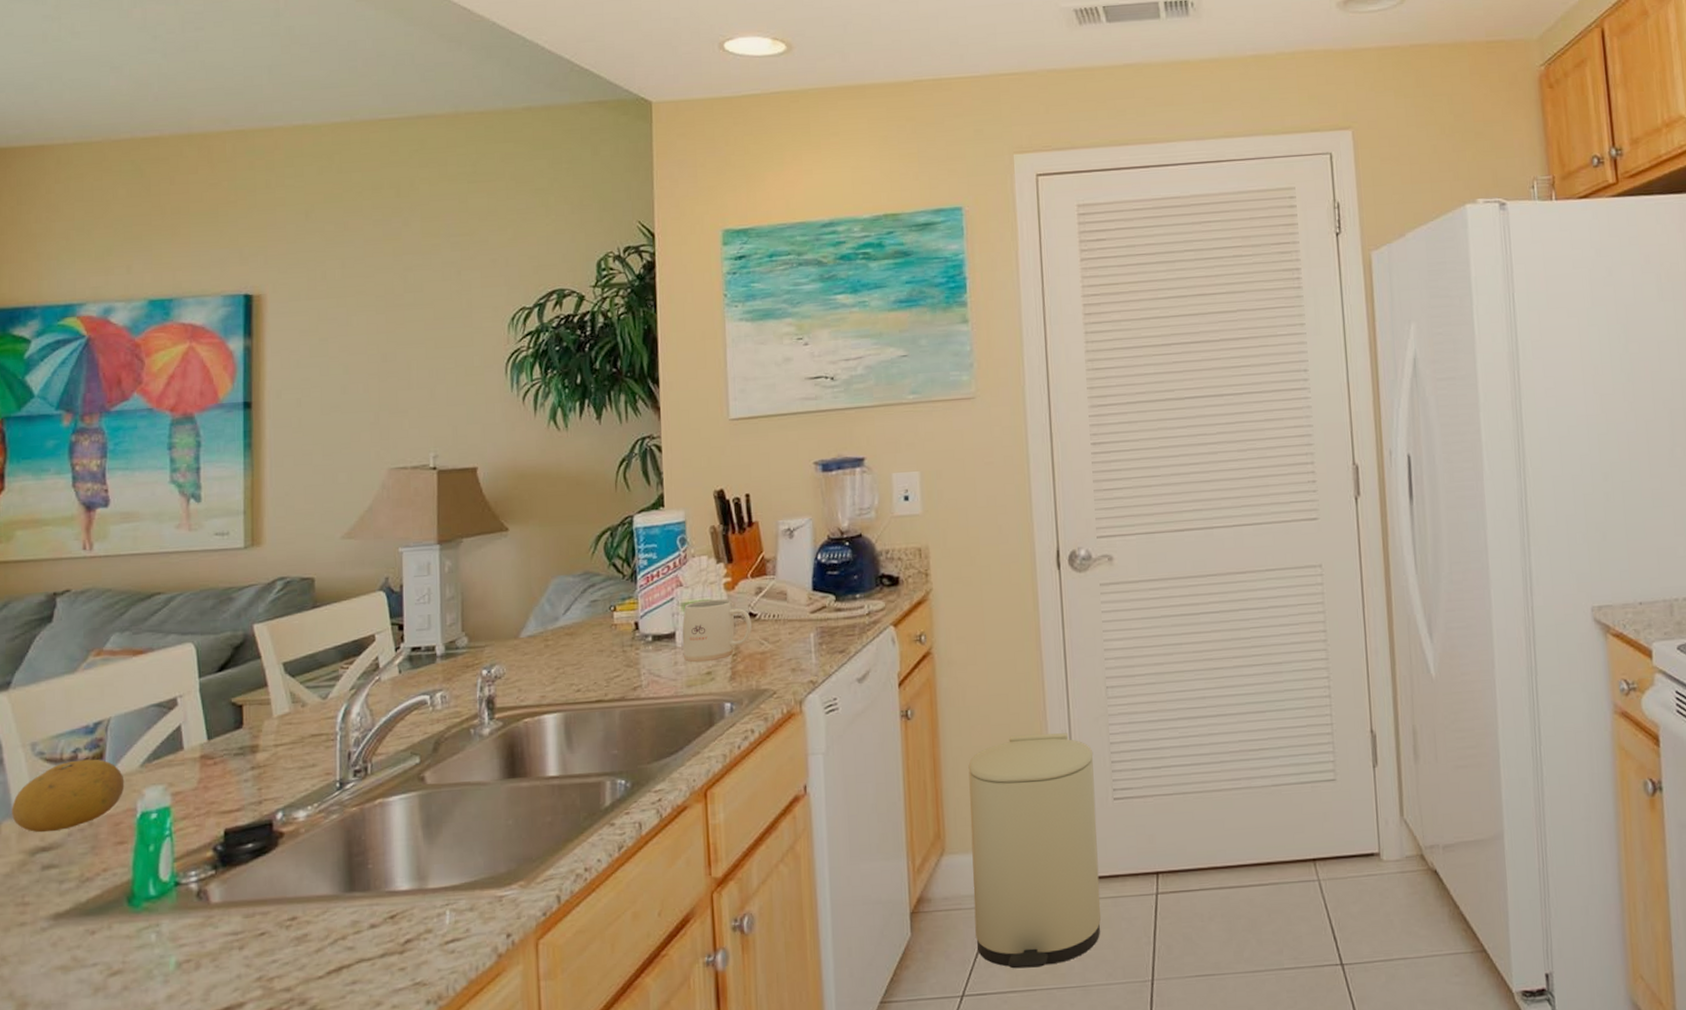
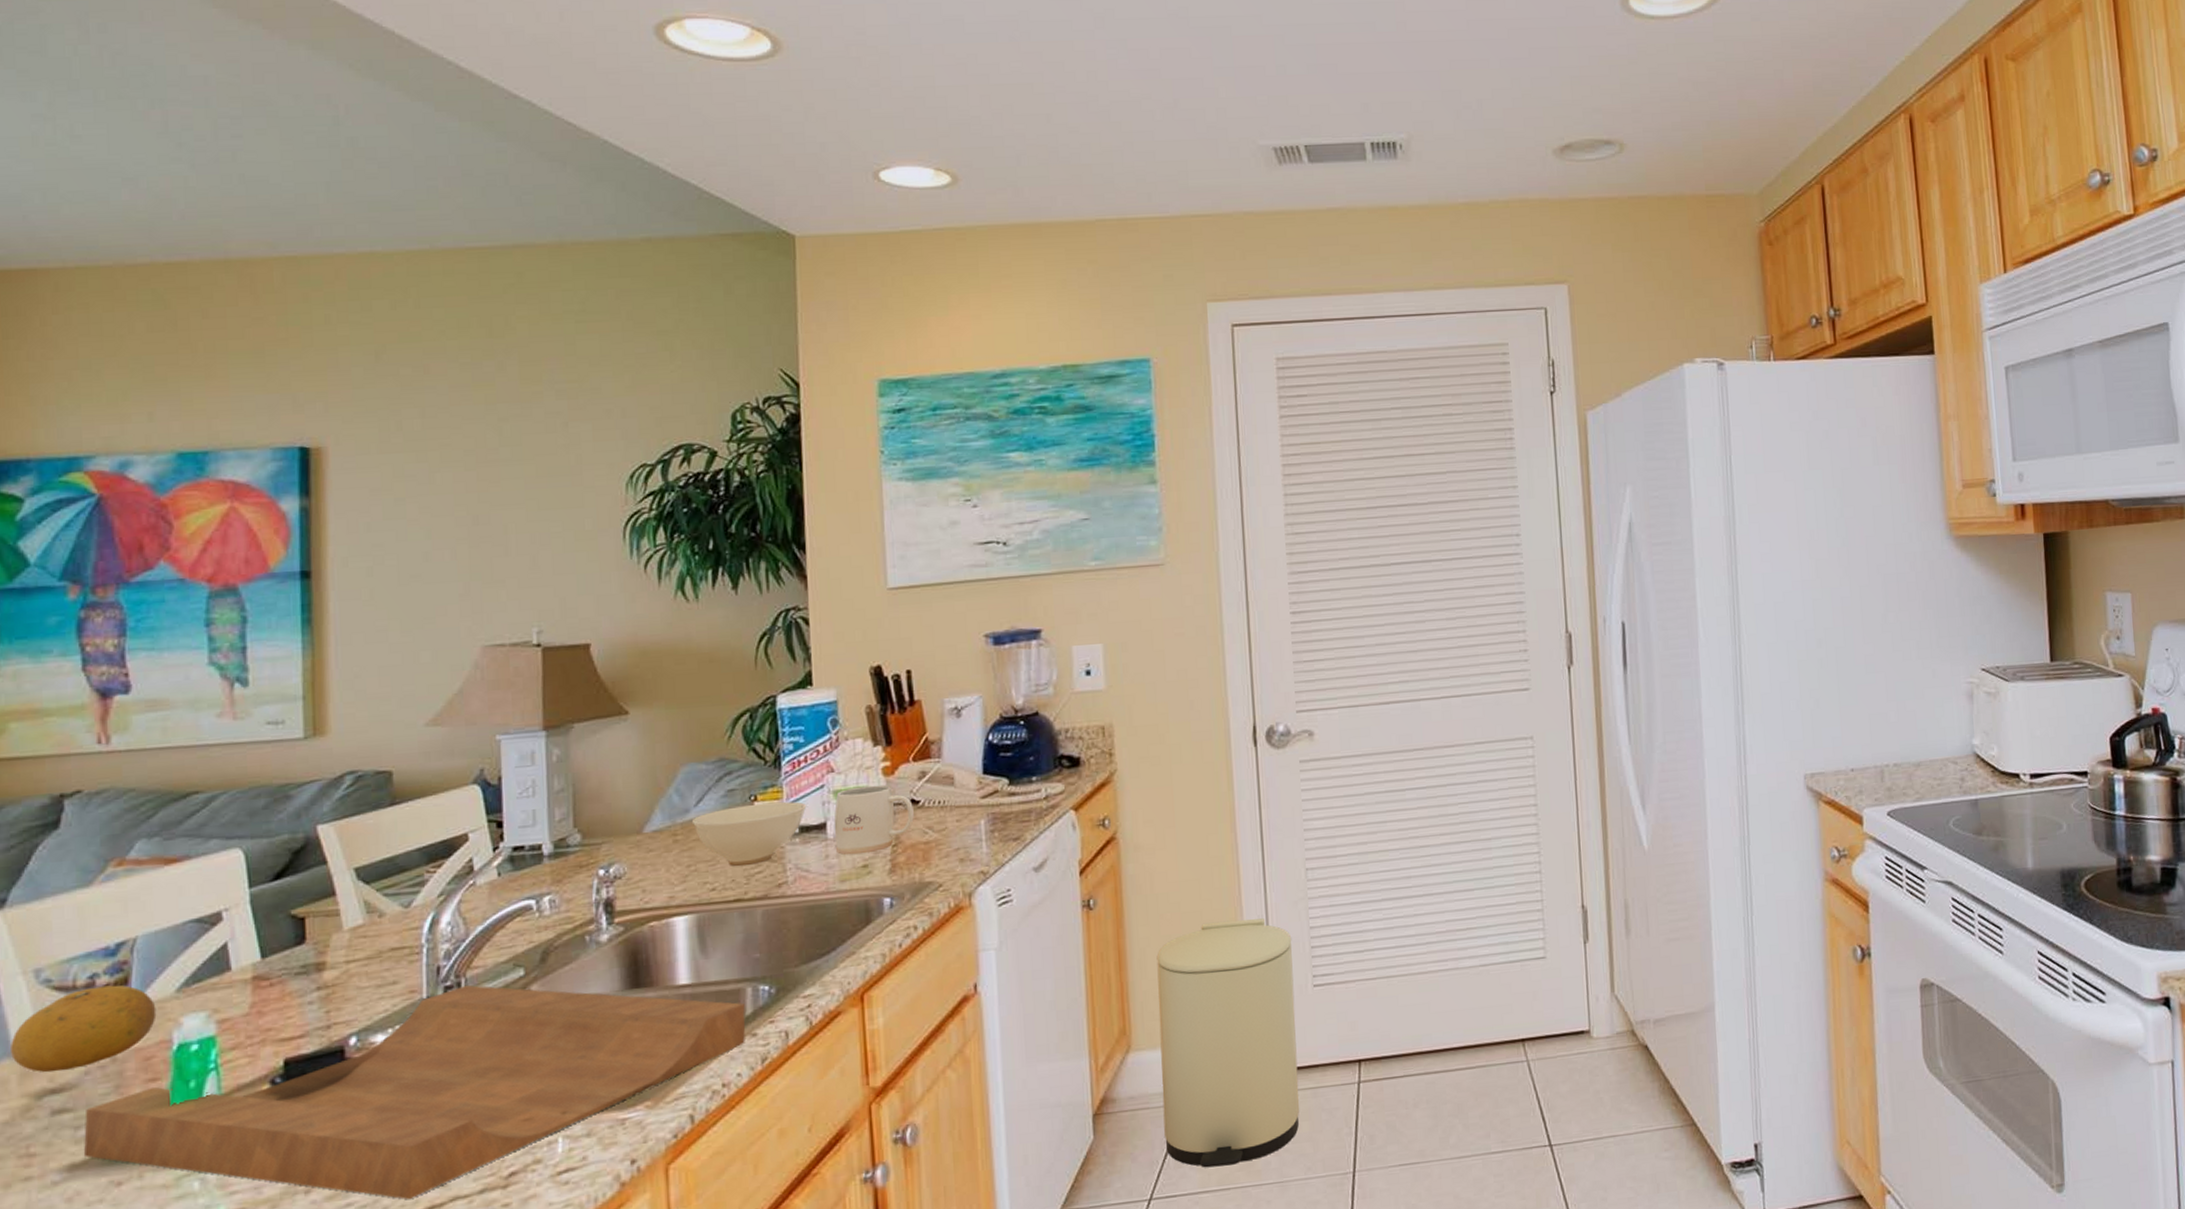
cutting board: none [65,770,605,959] -> present [83,985,746,1199]
bowl: none [560,612,659,671] -> present [691,801,807,867]

